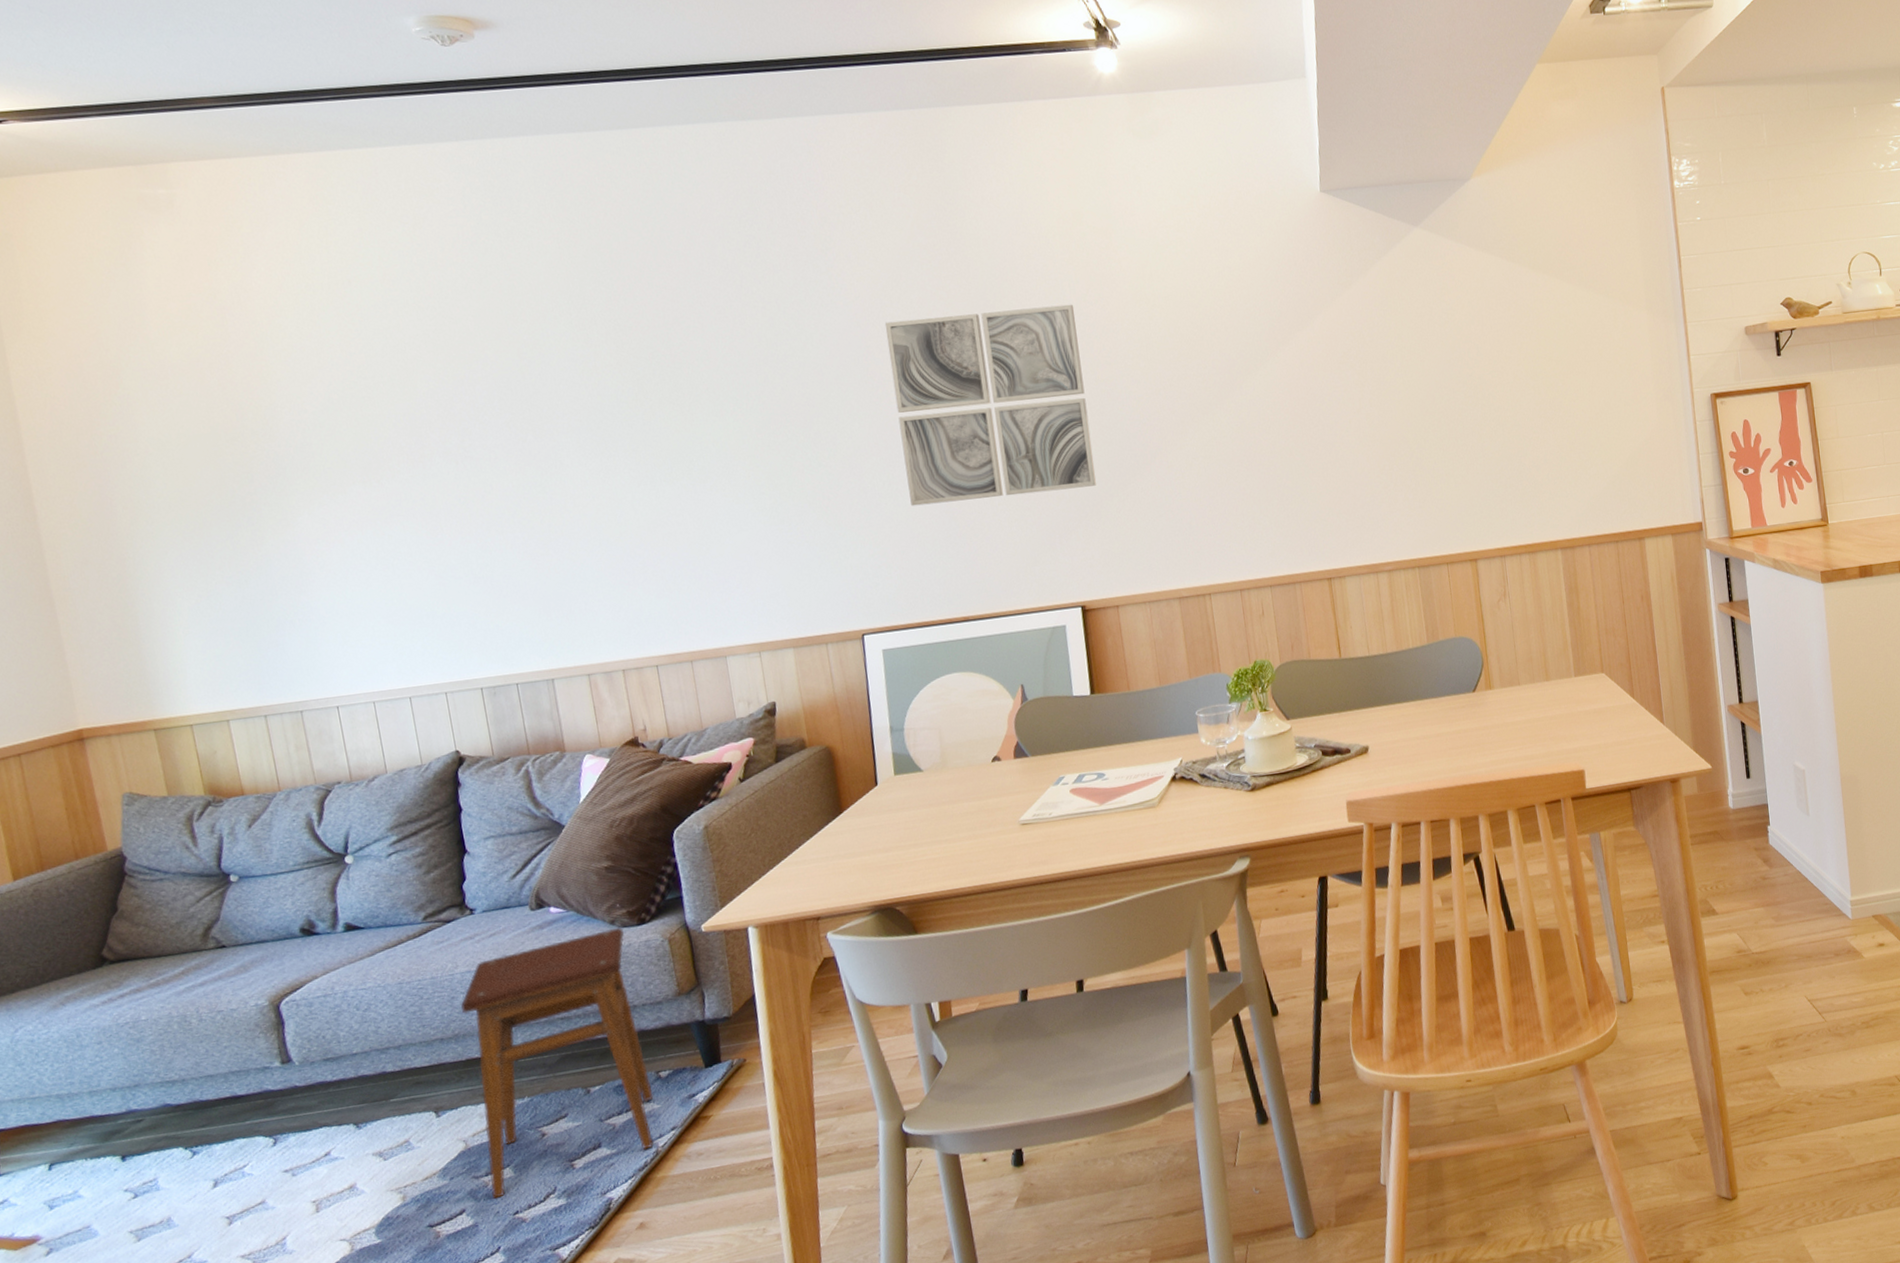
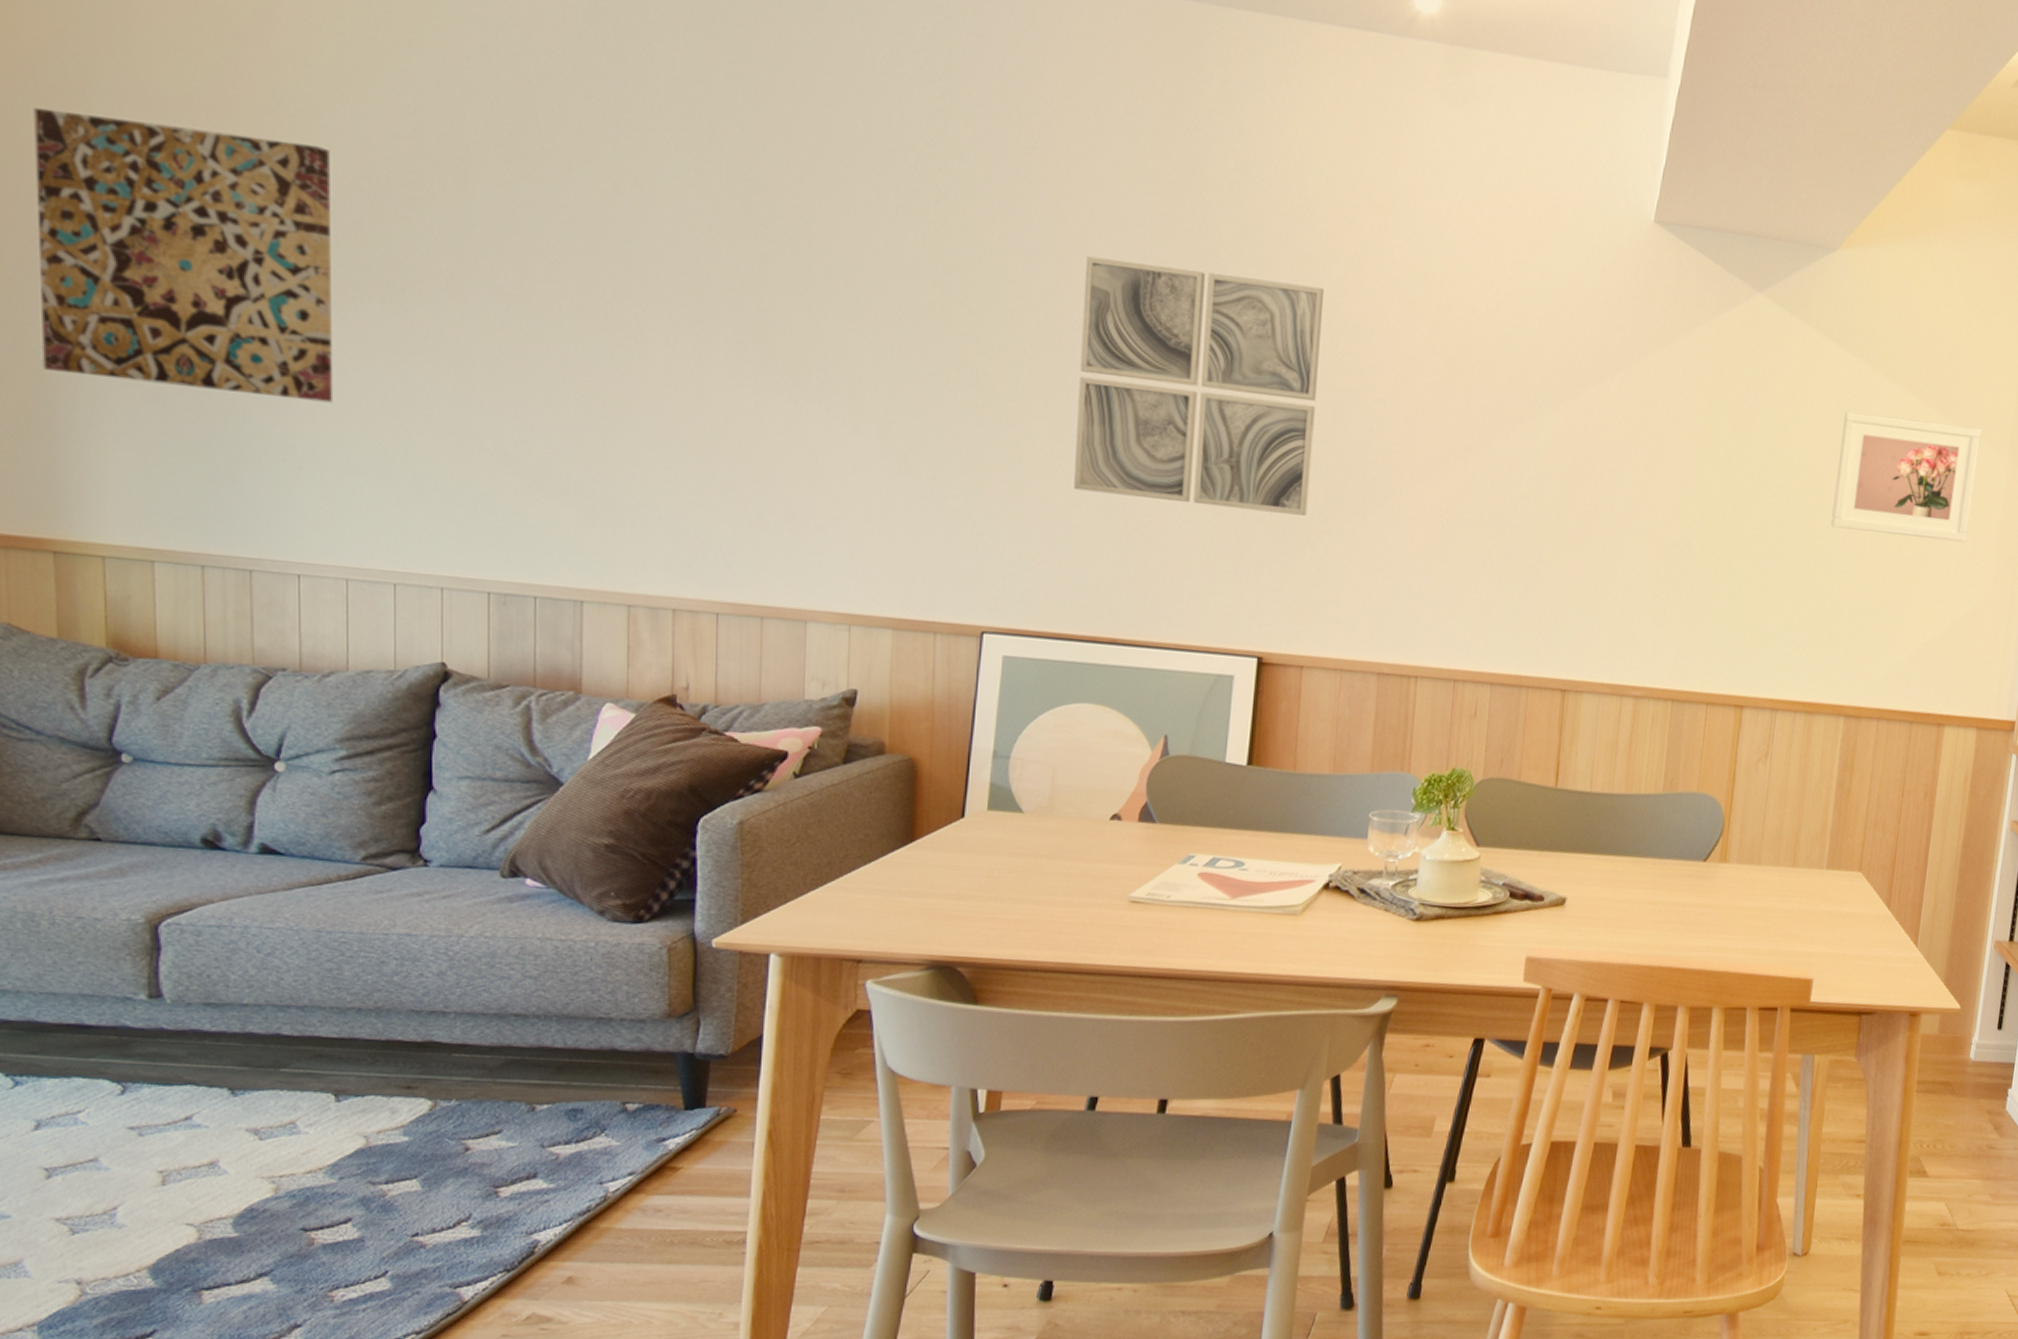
wall art: none [85,375,340,591] -> present [33,107,334,403]
stool: present [460,927,654,1199] -> none [389,920,615,1213]
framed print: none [1506,293,1628,399] -> present [1831,411,1982,543]

